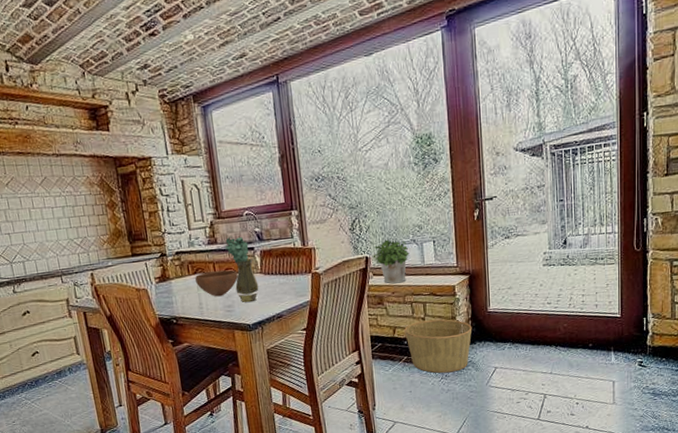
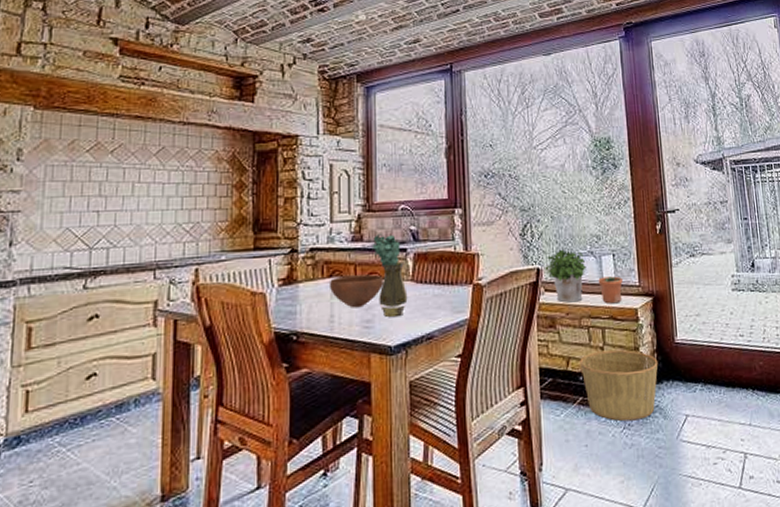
planter: none [420,259,442,283] -> present [598,276,623,304]

